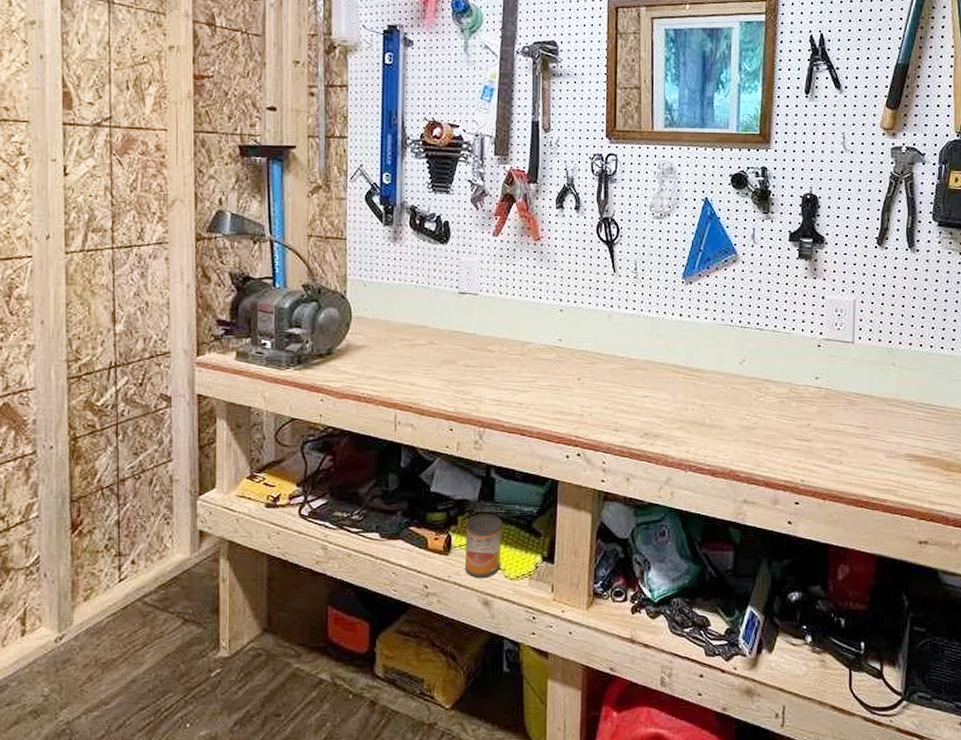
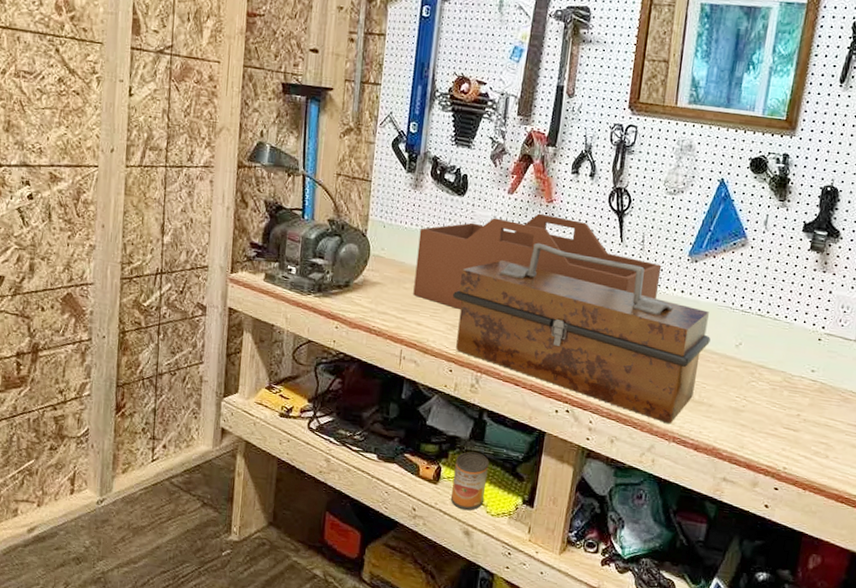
tool box: none [403,252,657,363] -> present [413,213,662,309]
toolbox: none [446,283,714,452] -> present [453,242,711,423]

